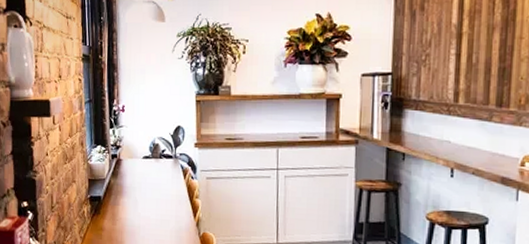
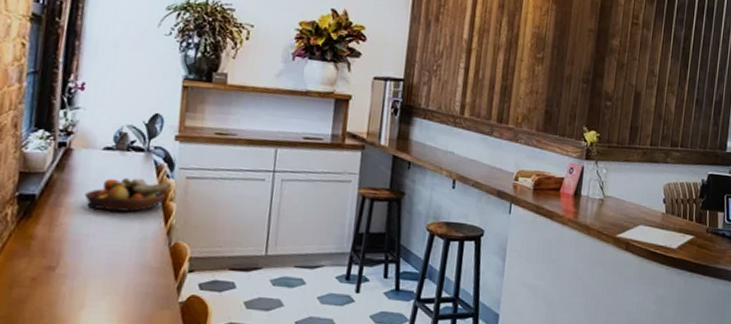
fruit bowl: none [134,180,195,209] -> present [85,178,171,212]

